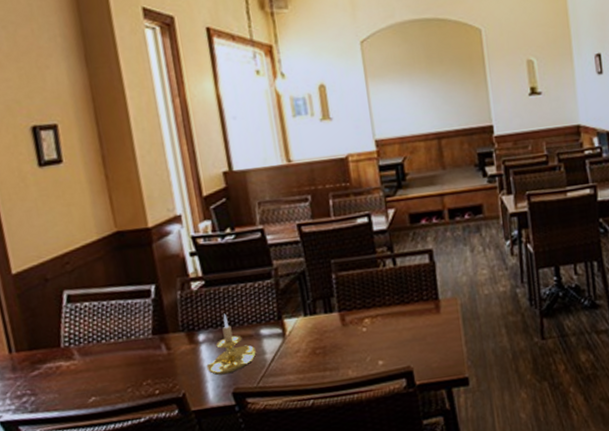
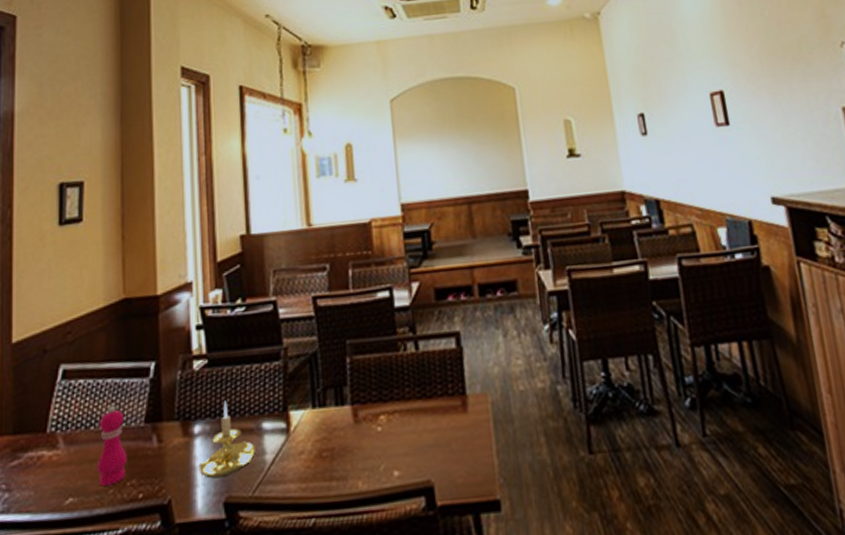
pepper mill: none [110,322,141,387] -> present [97,405,127,486]

